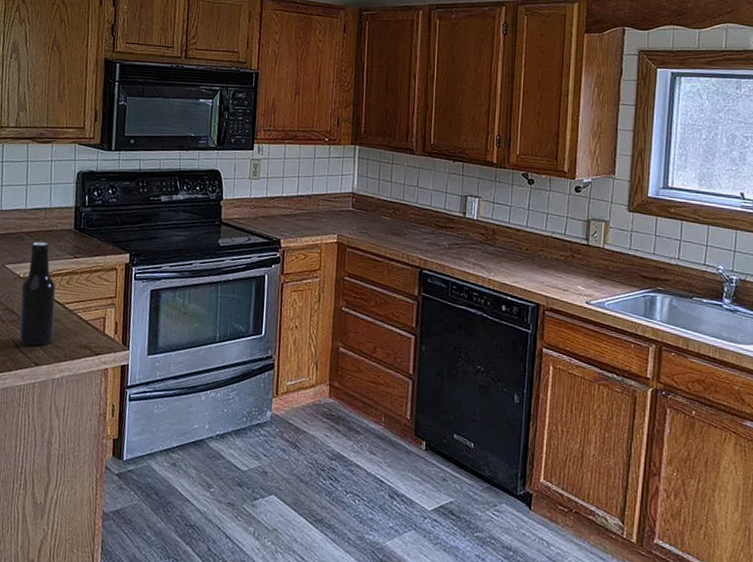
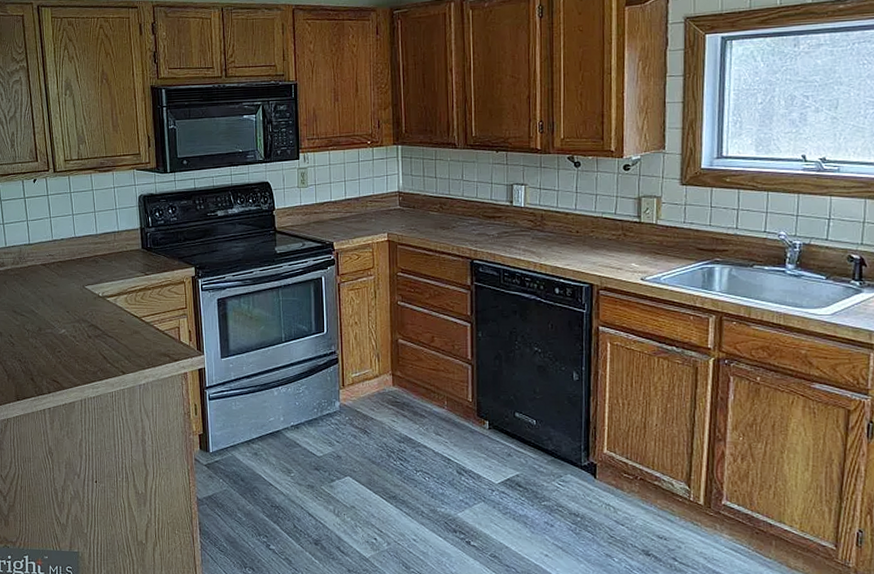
beer bottle: present [19,242,56,346] -> none [101,263,135,357]

